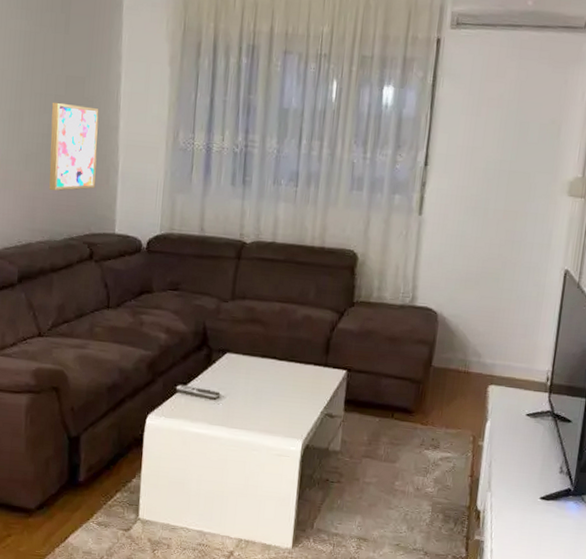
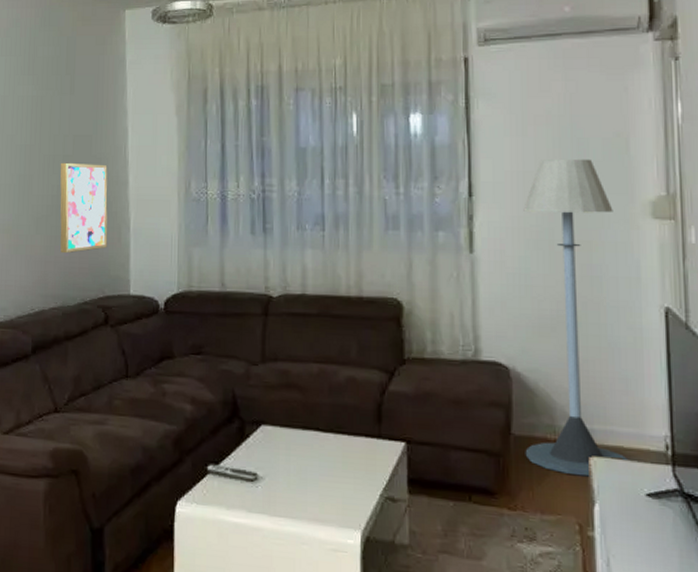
floor lamp: none [440,138,539,401] -> present [523,158,631,477]

